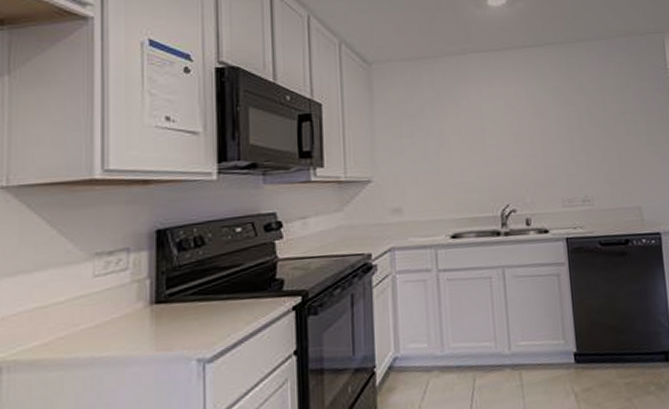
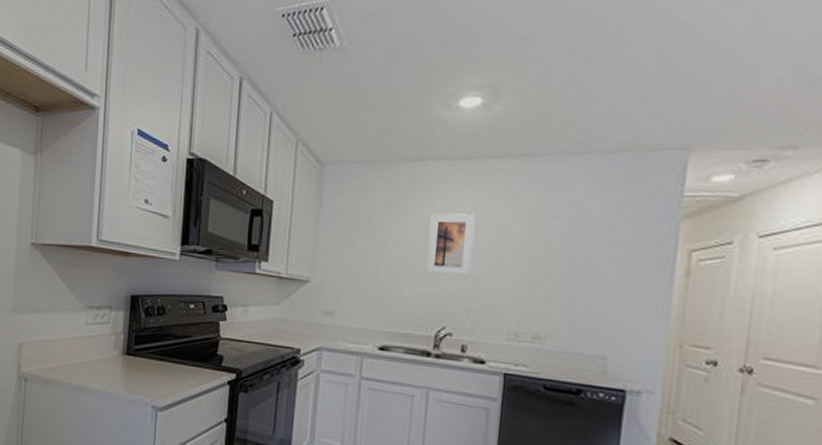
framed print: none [479,98,521,157] -> present [426,213,475,276]

